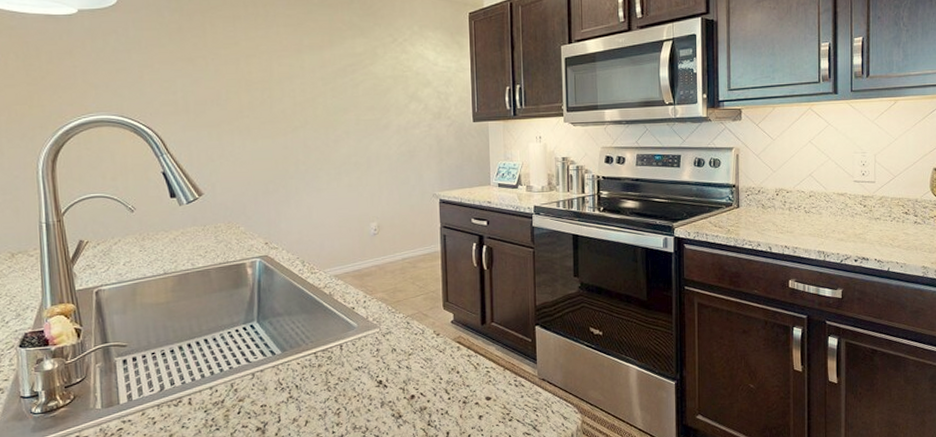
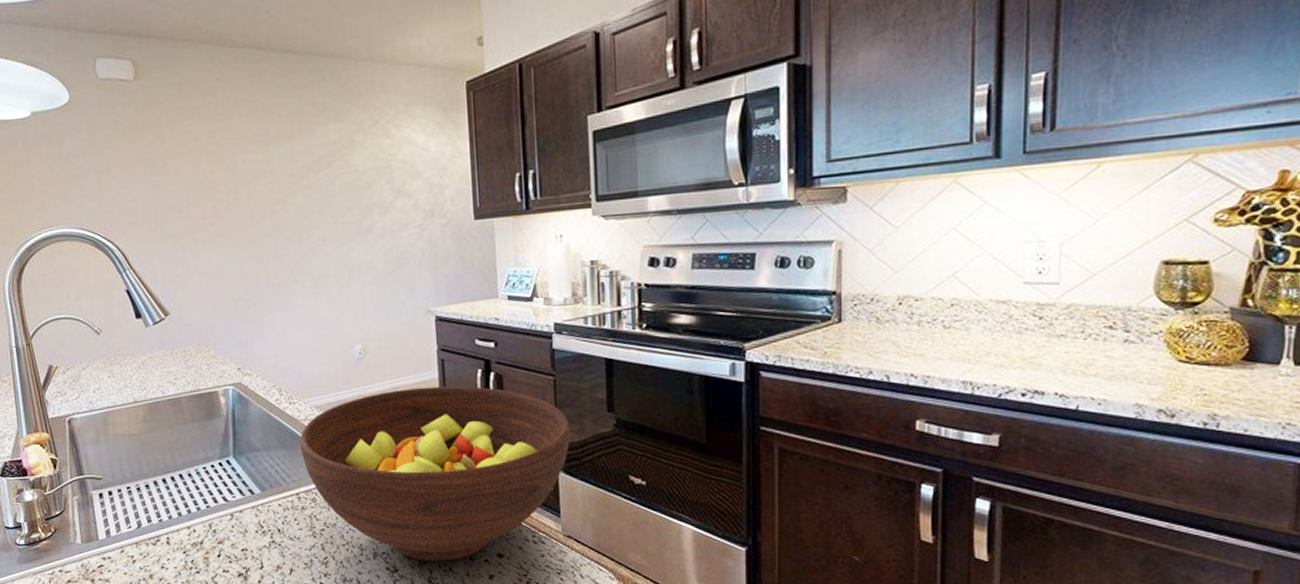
fruit bowl: none [319,257,546,407] -> present [300,386,571,562]

